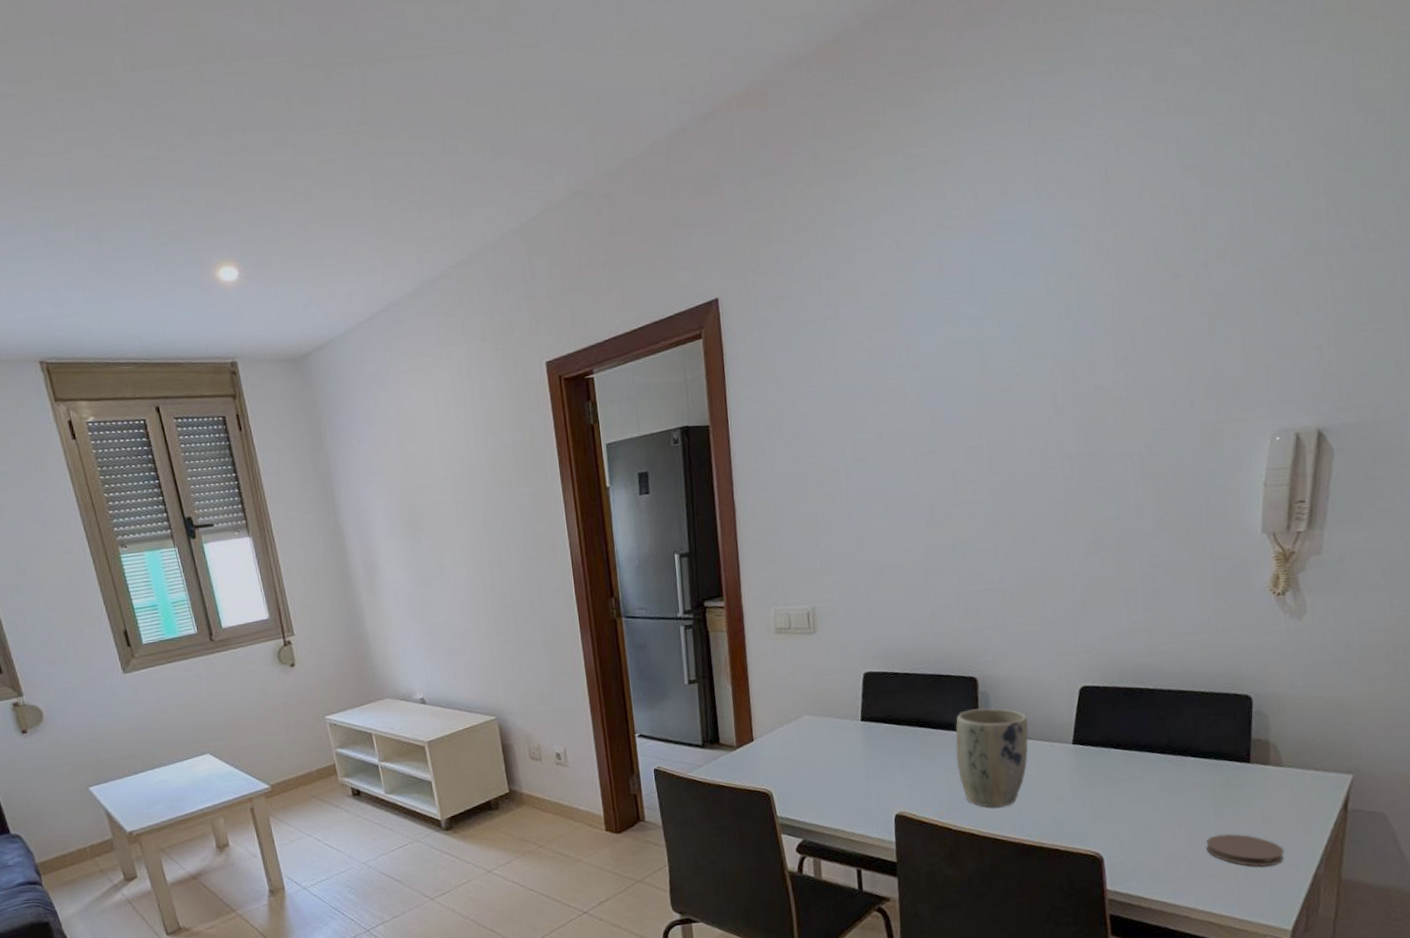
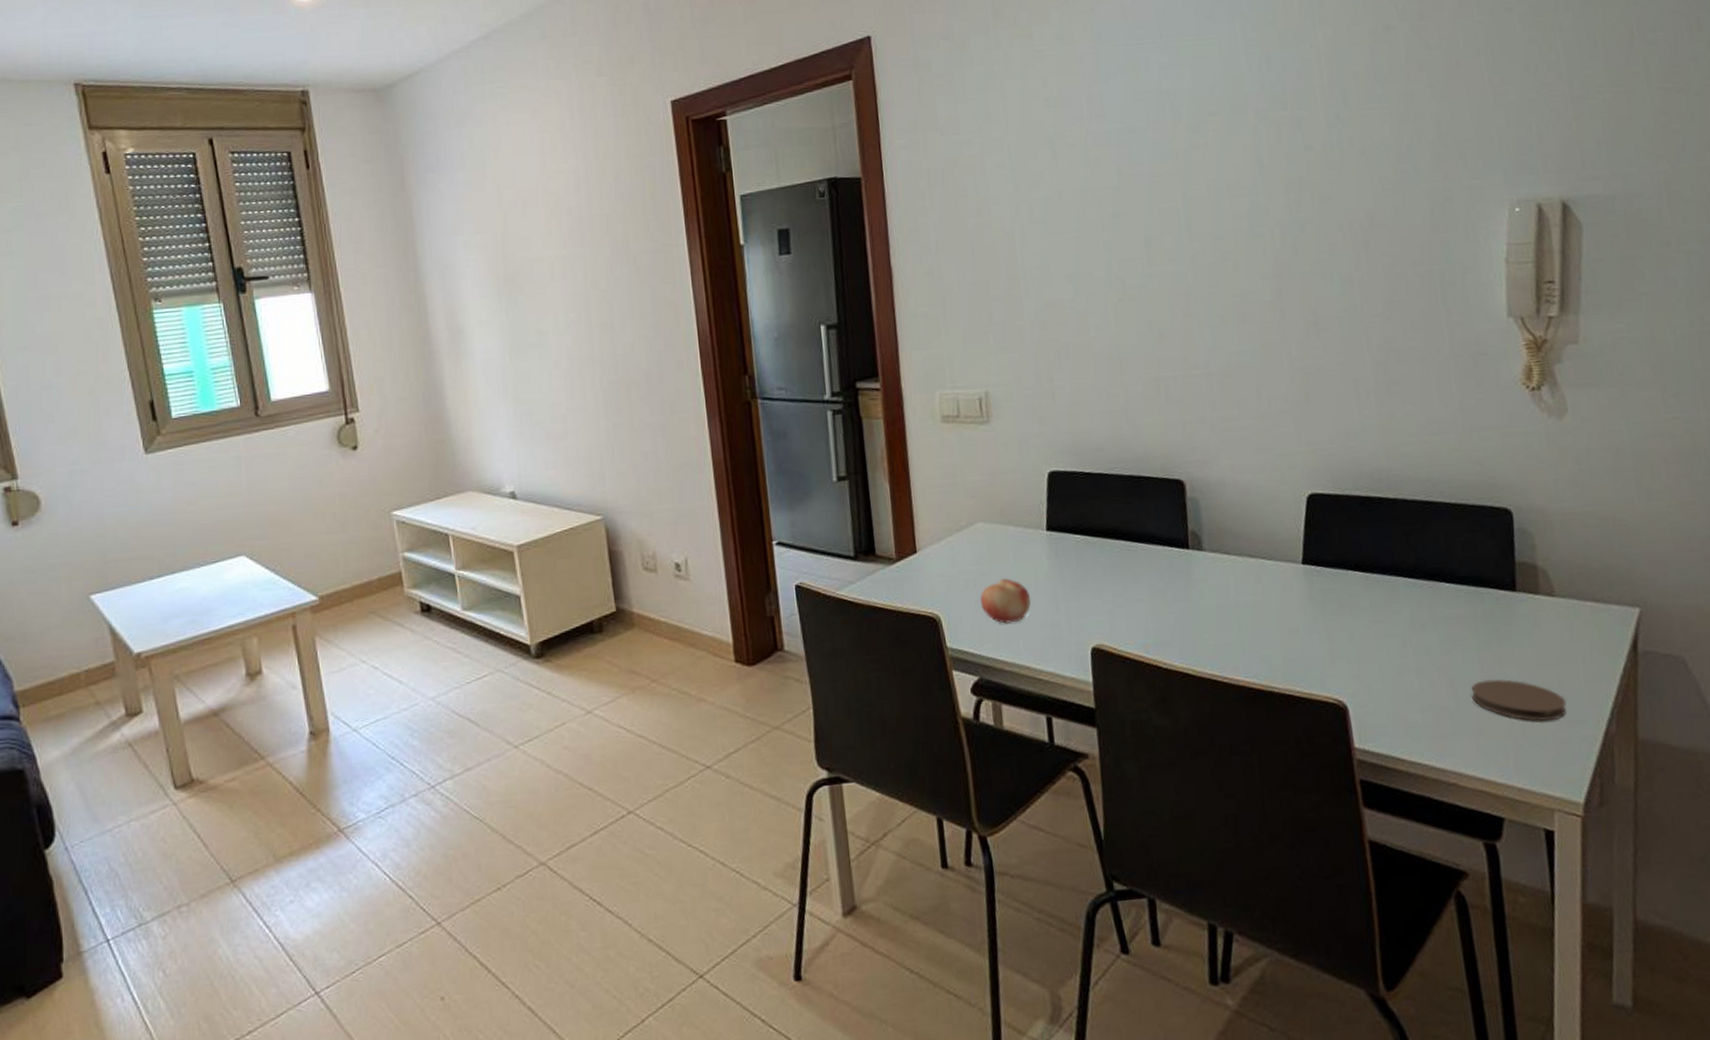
fruit: none [805,760,847,797] -> present [980,577,1032,624]
plant pot: present [955,707,1029,808] -> none [1160,517,1250,641]

